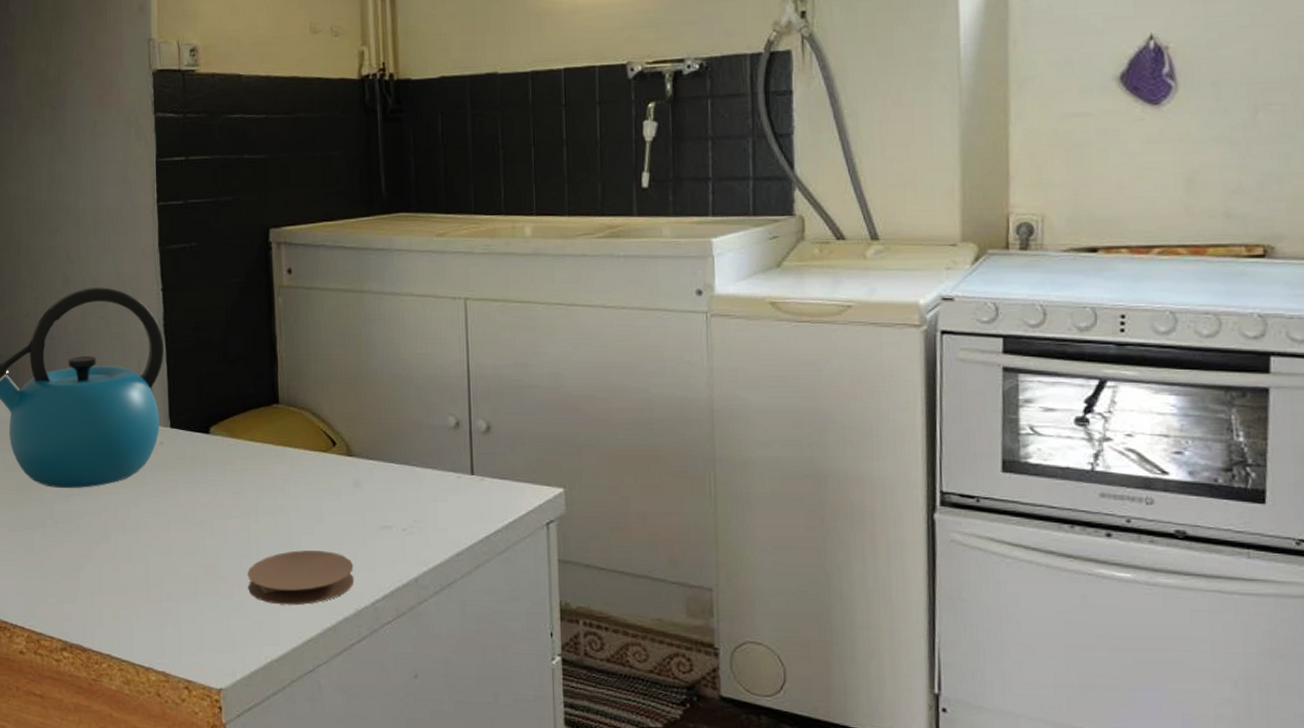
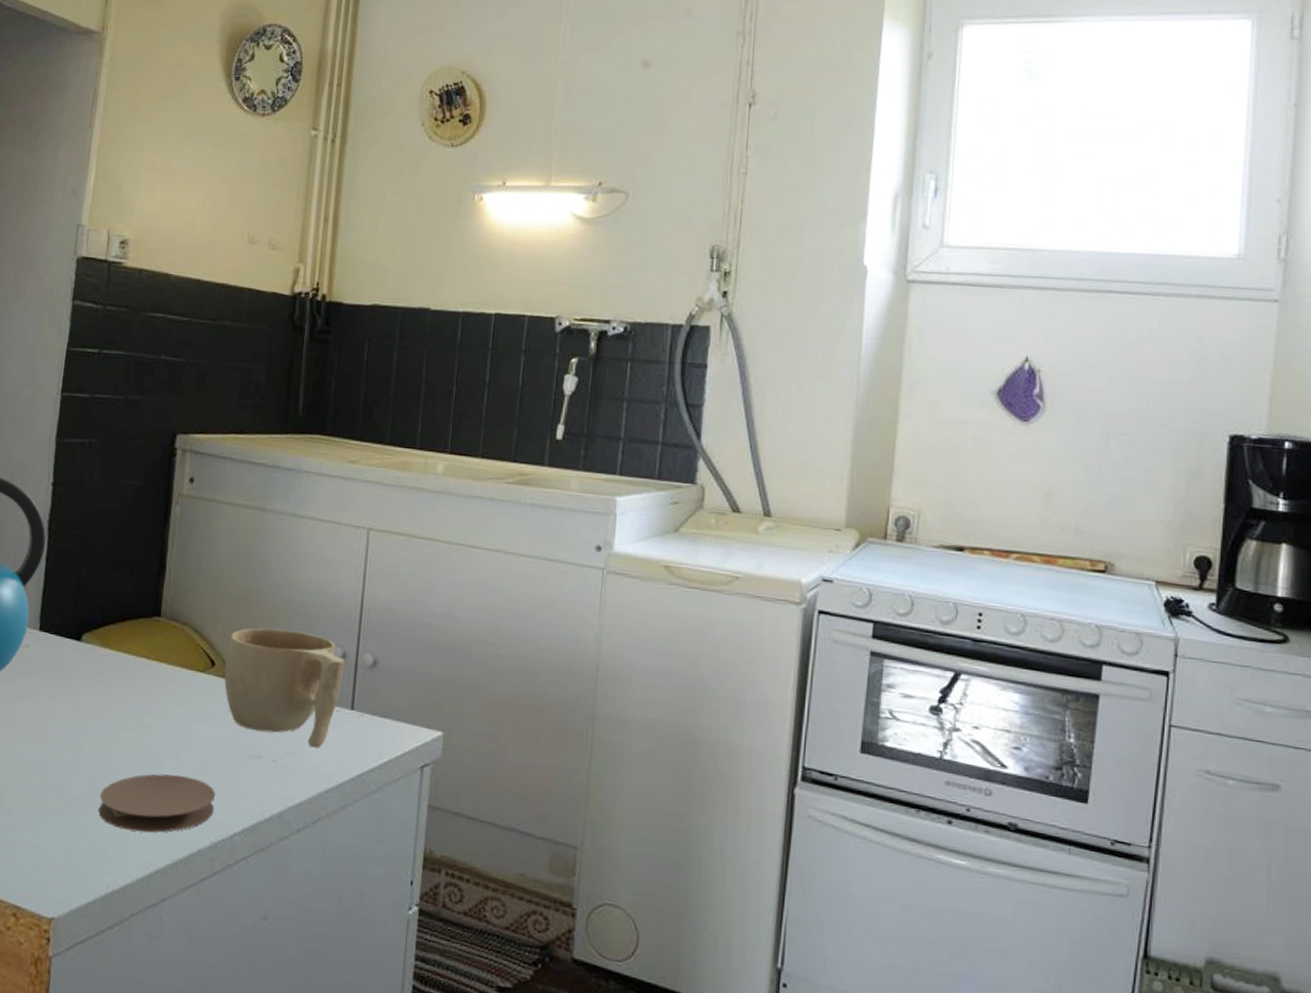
cup: none [345,405,460,514] -> present [224,628,345,748]

